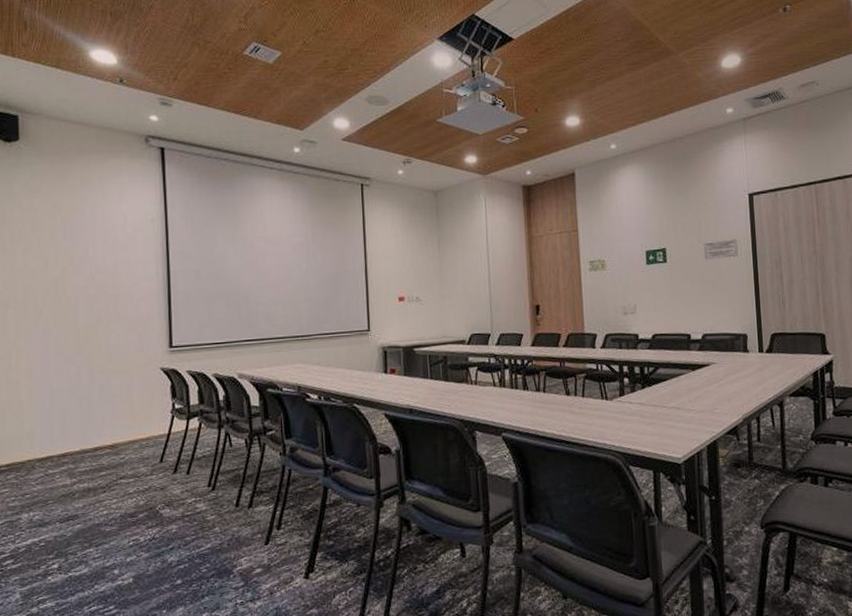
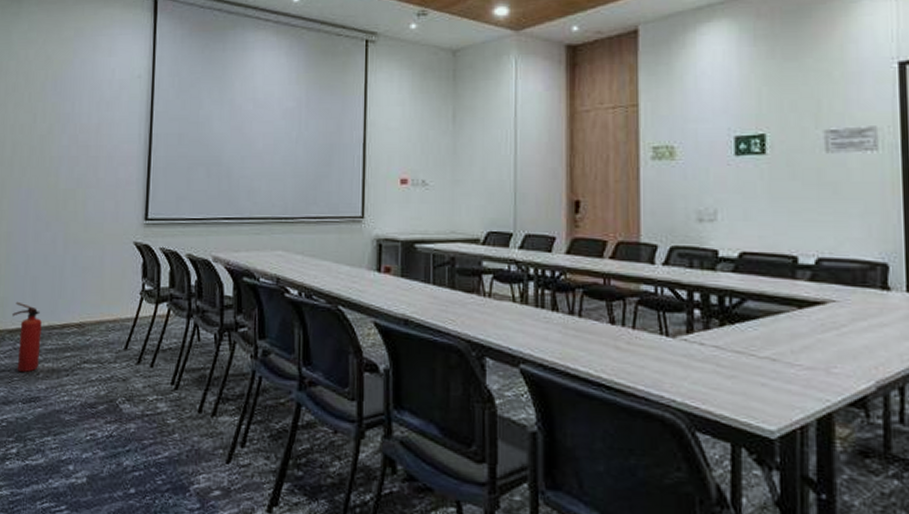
fire extinguisher: none [41,432,74,495] -> present [12,301,42,372]

